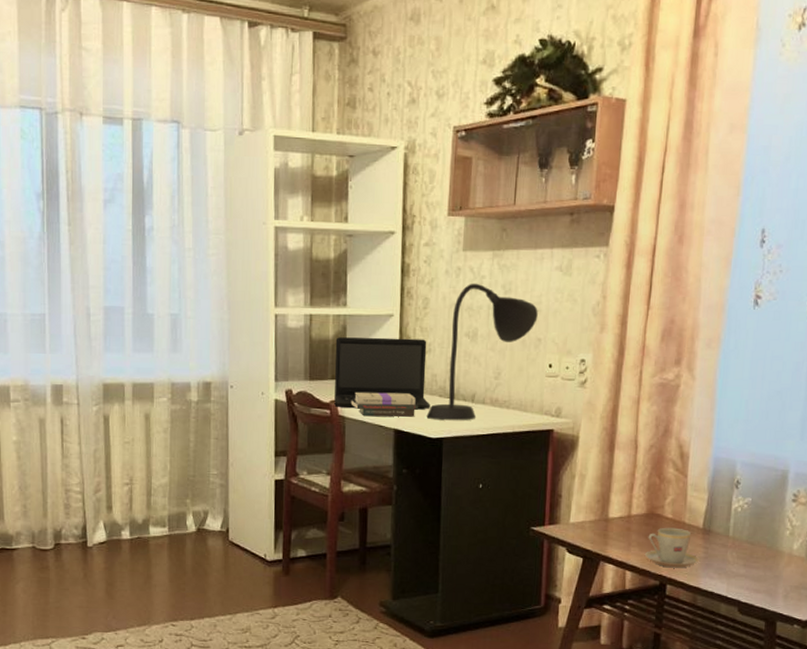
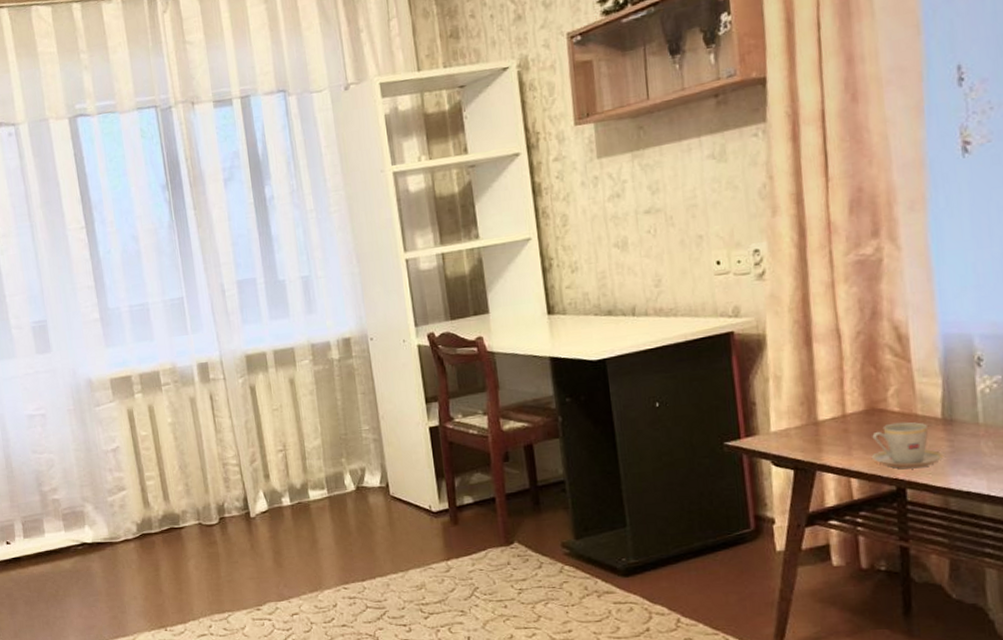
laptop: present [334,337,430,409] -> none [472,258,586,343]
books: present [350,392,419,417] -> none [497,317,574,349]
desk lamp: present [426,283,538,421] -> none [583,189,695,342]

